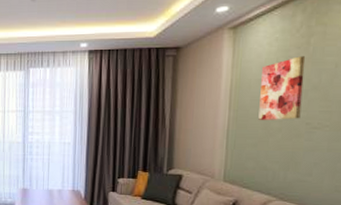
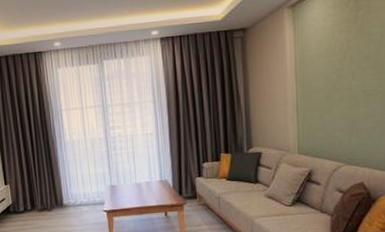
wall art: present [258,56,306,121] -> none [320,29,357,93]

